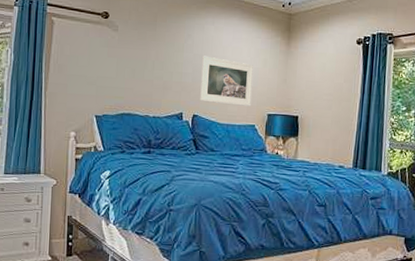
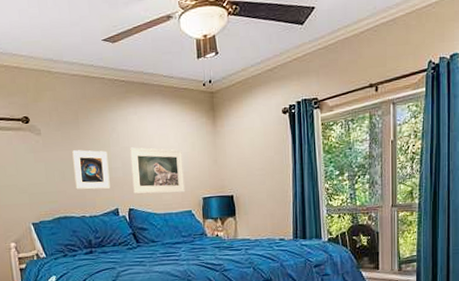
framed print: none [144,50,180,93] -> present [72,150,110,190]

